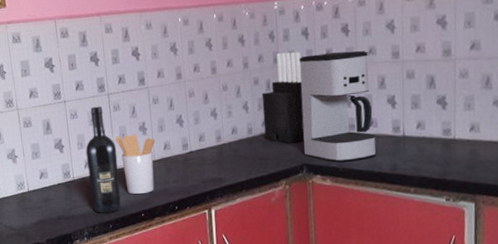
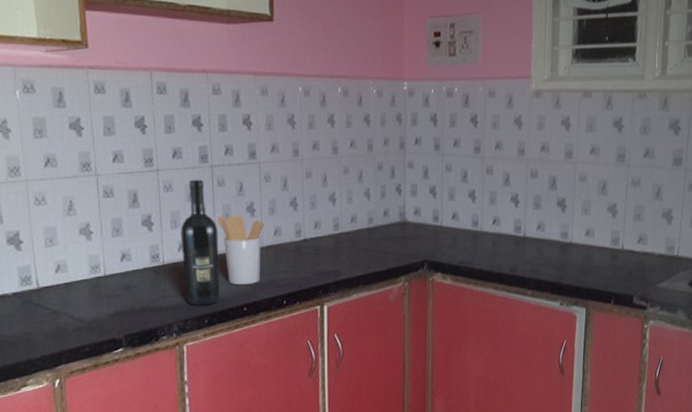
knife block: present [262,51,305,143] -> none [385,138,428,237]
coffee maker: present [299,50,377,163] -> none [425,143,498,260]

